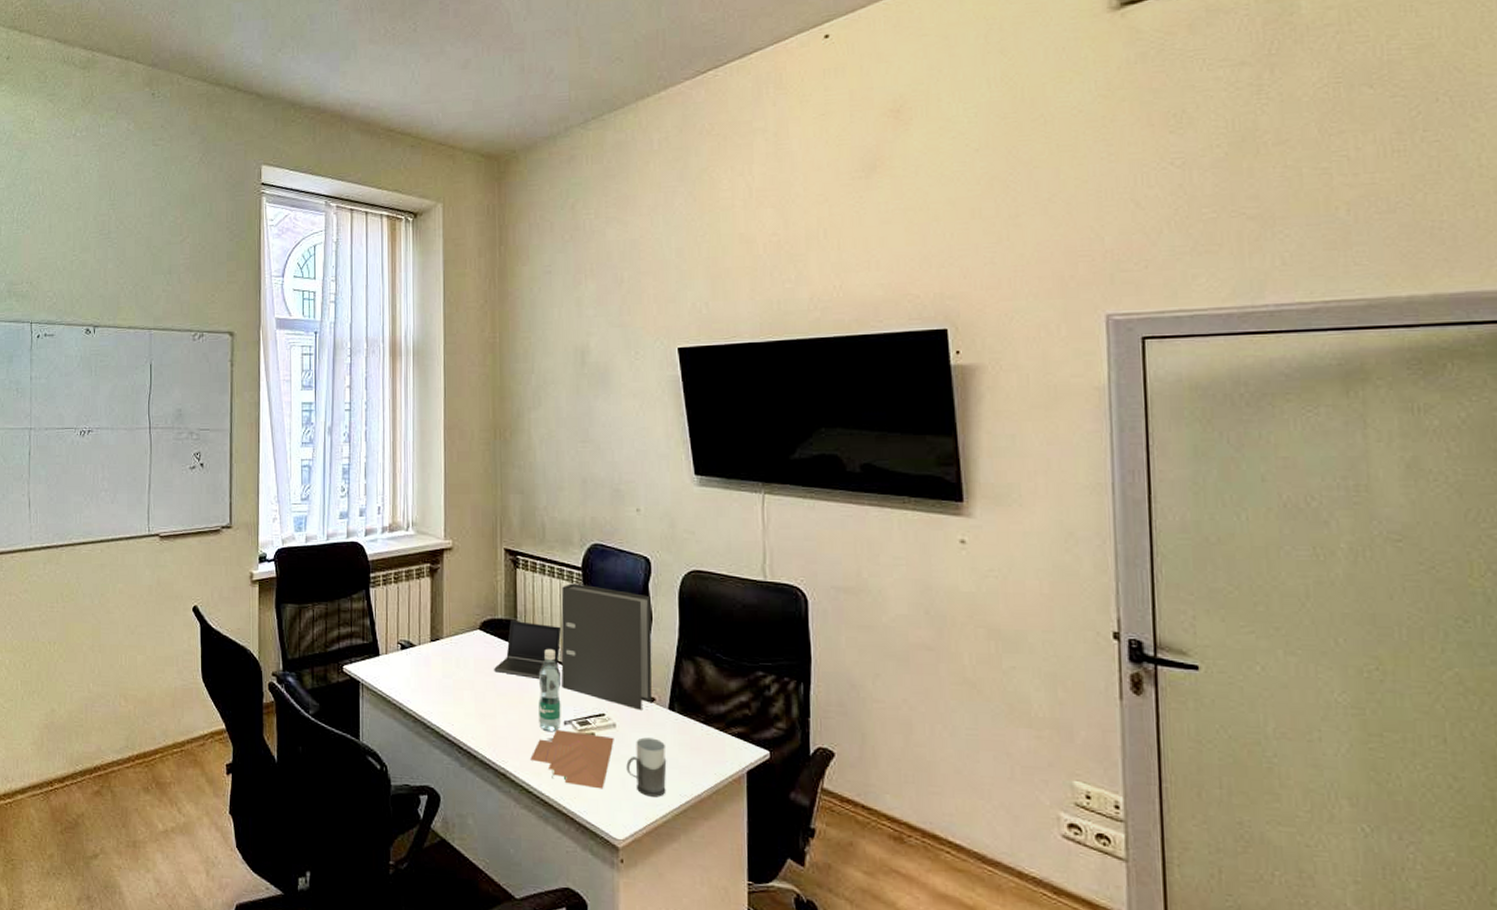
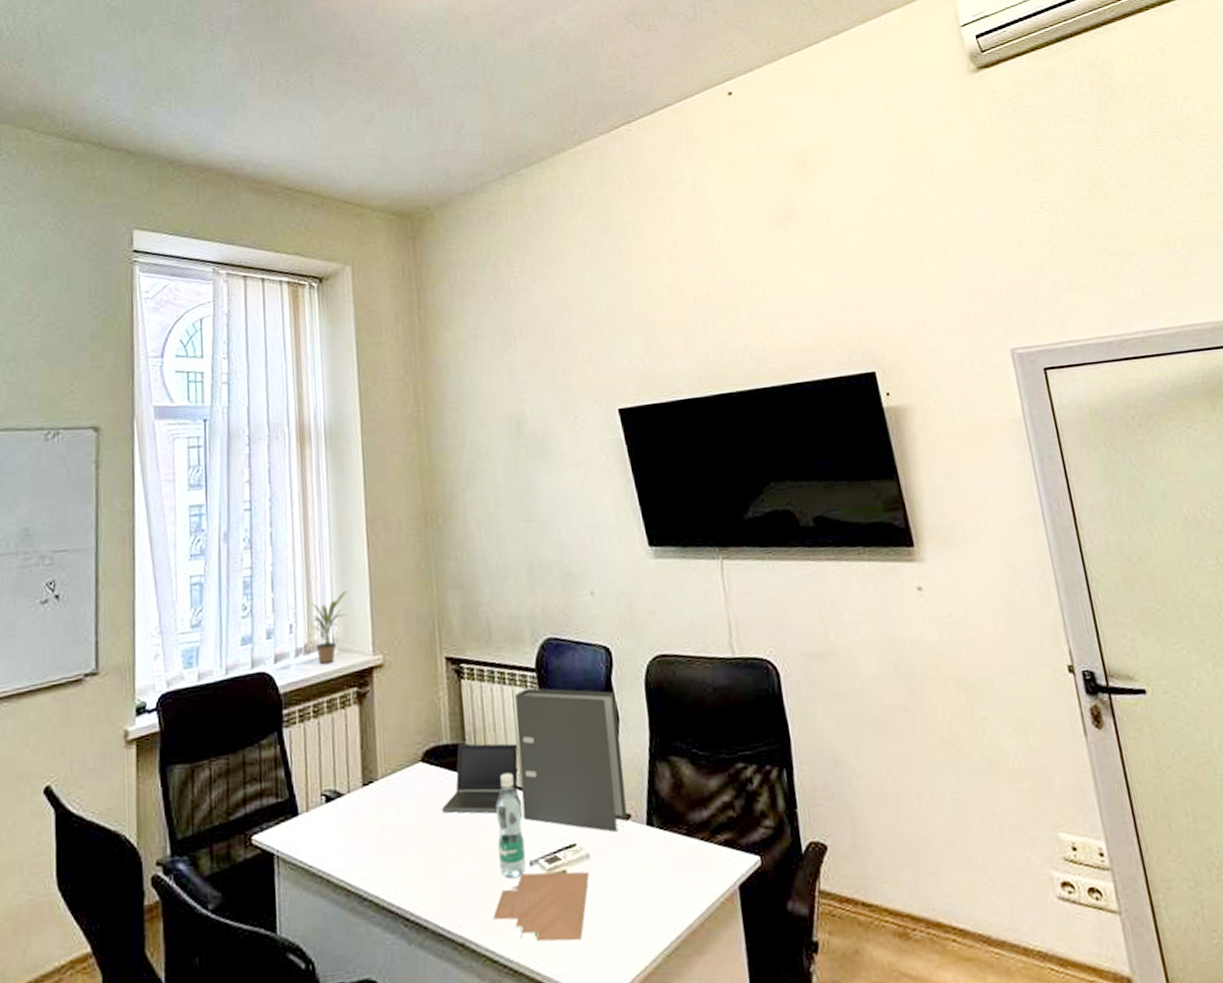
potted plant: none [394,485,427,542] -> present [309,591,348,665]
mug: present [626,737,667,797] -> none [605,863,654,939]

